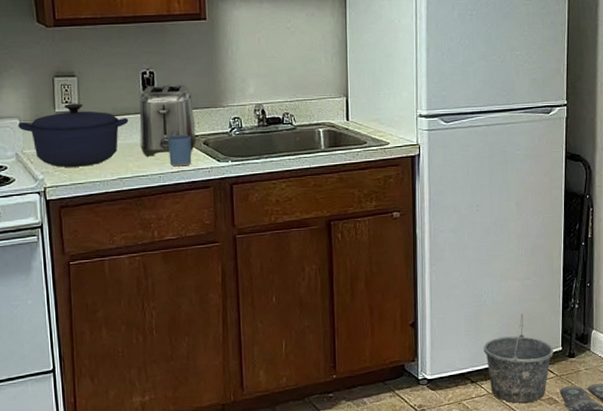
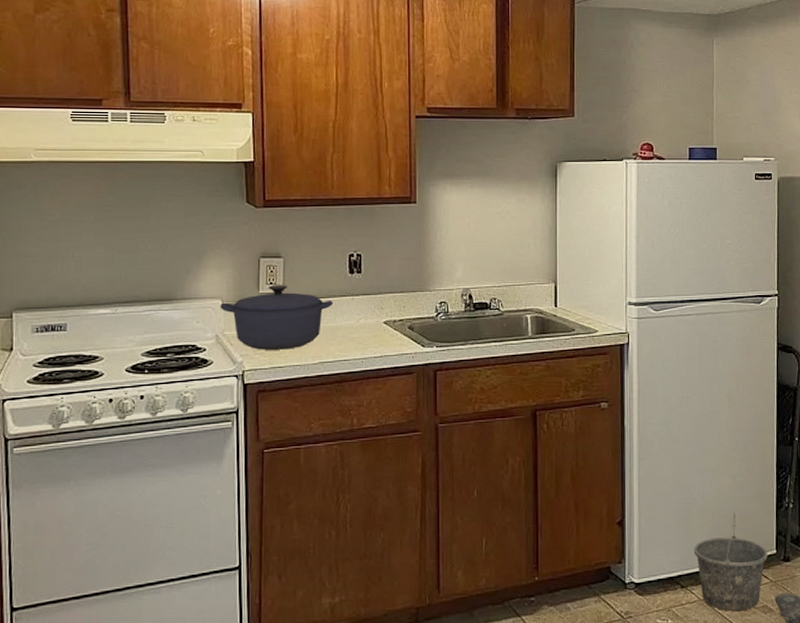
toaster: present [139,84,196,157] -> none [344,267,401,340]
mug: present [167,134,192,167] -> none [371,318,396,351]

